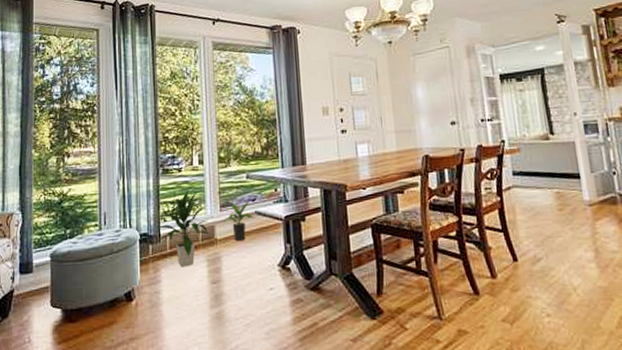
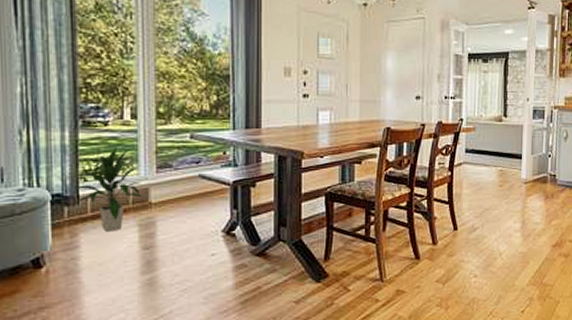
potted plant: present [223,201,254,242] -> none [159,164,197,206]

